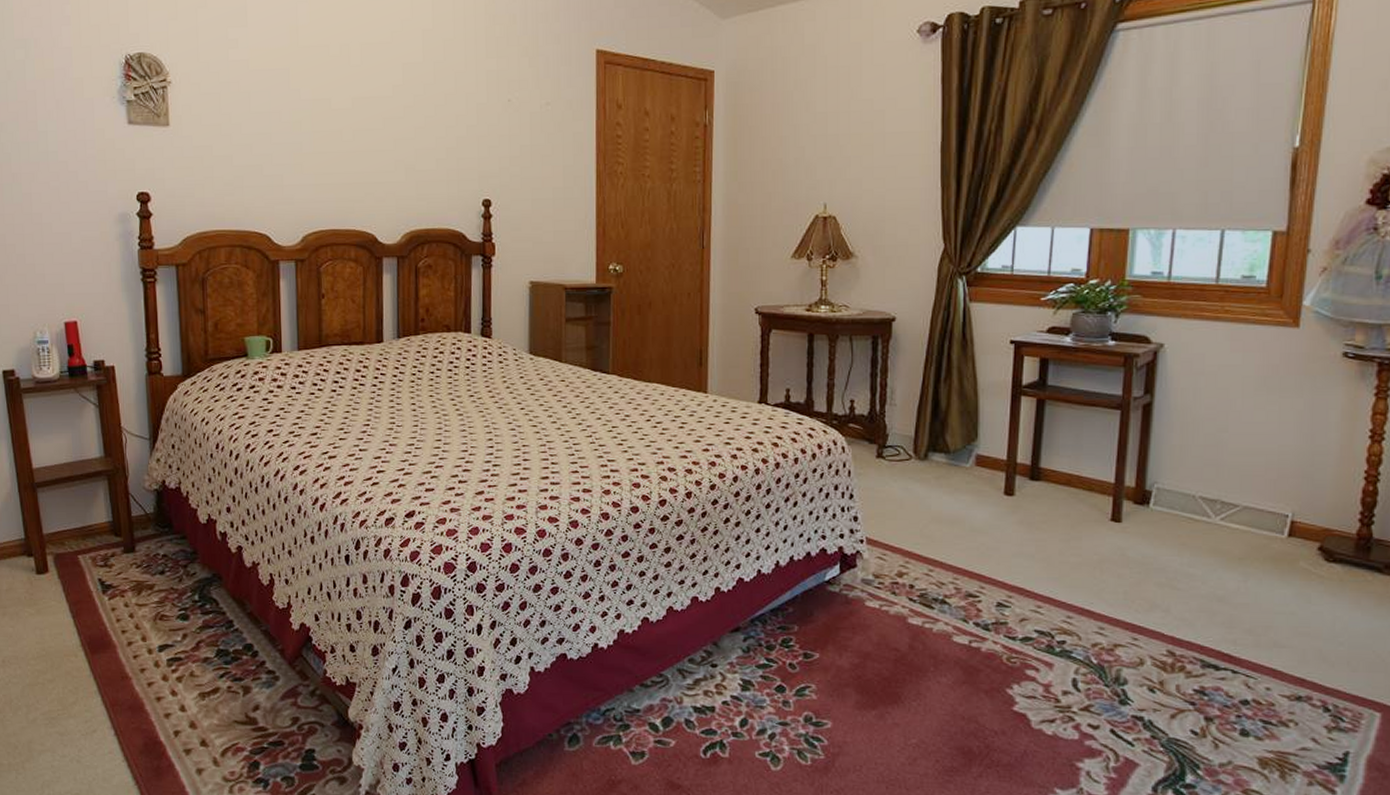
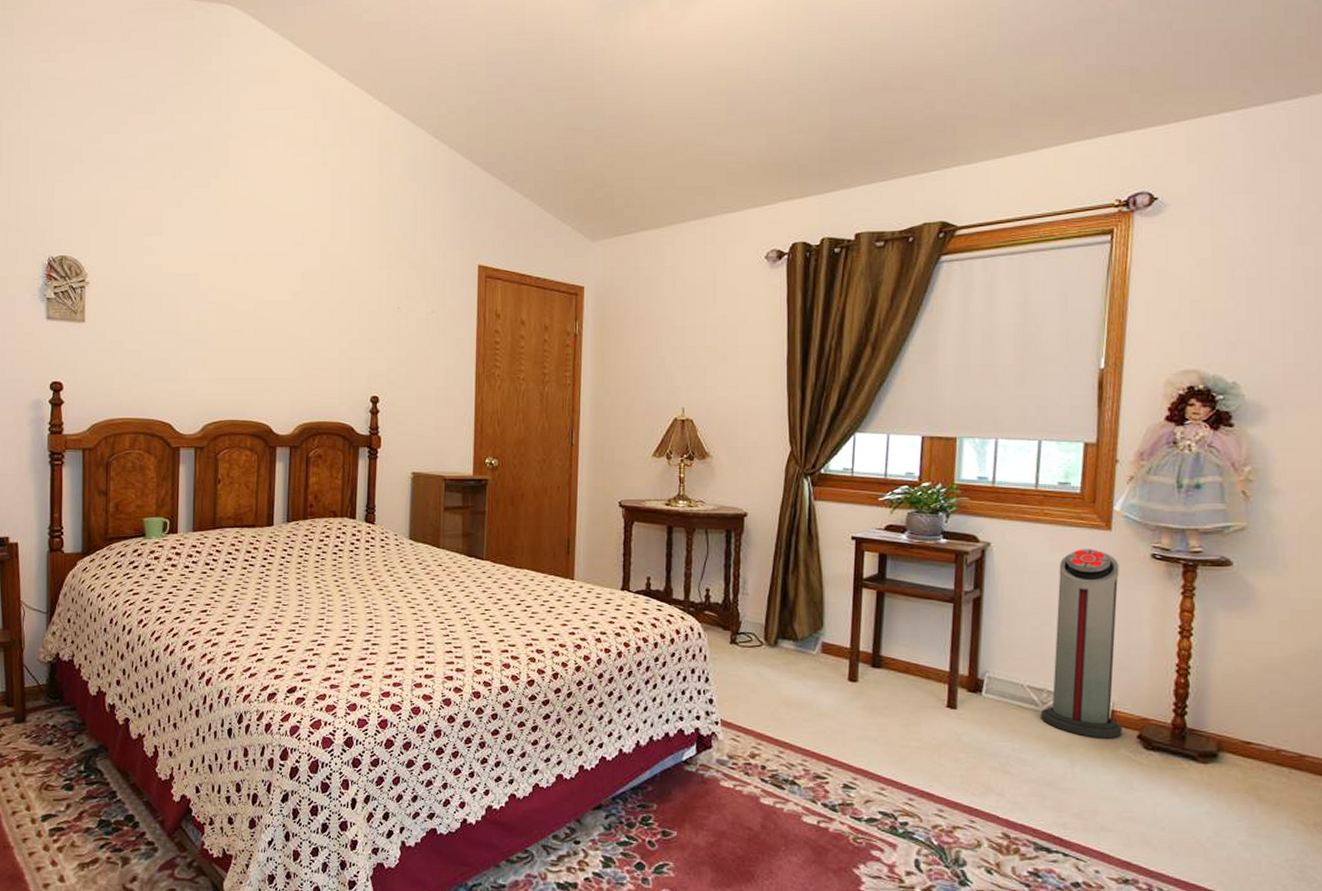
air purifier: none [1213,348,1306,551] -> present [1041,549,1122,739]

